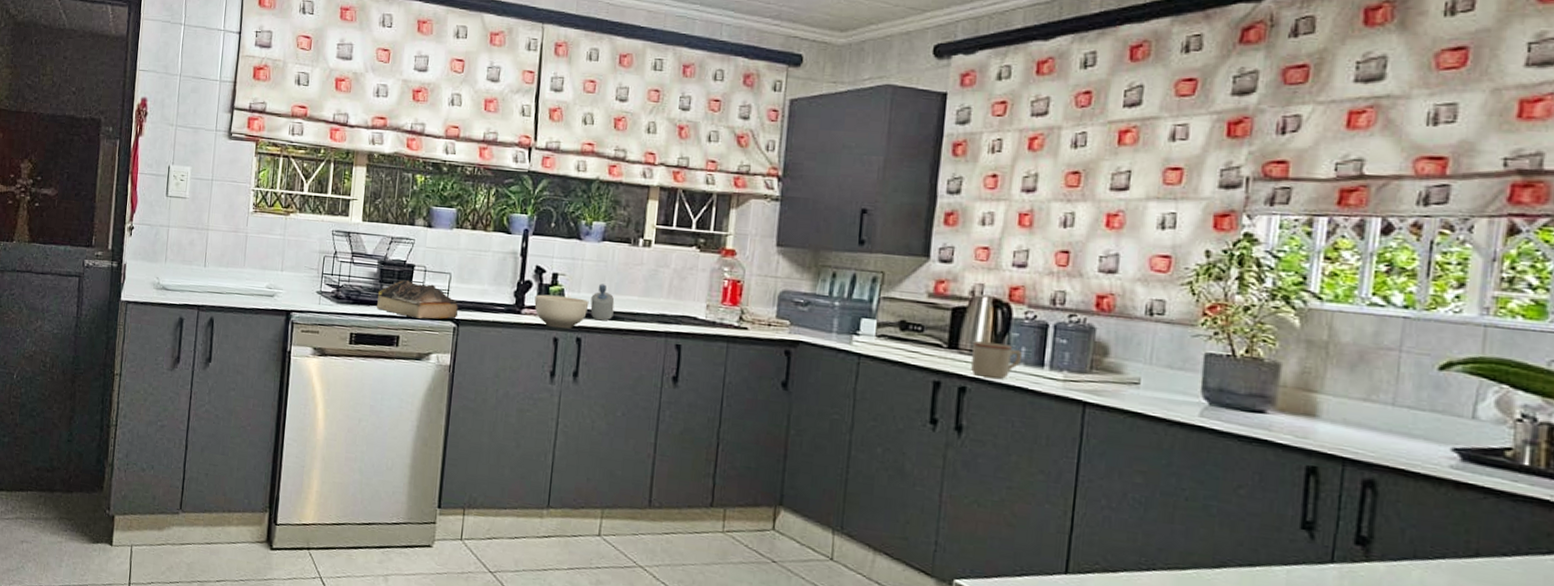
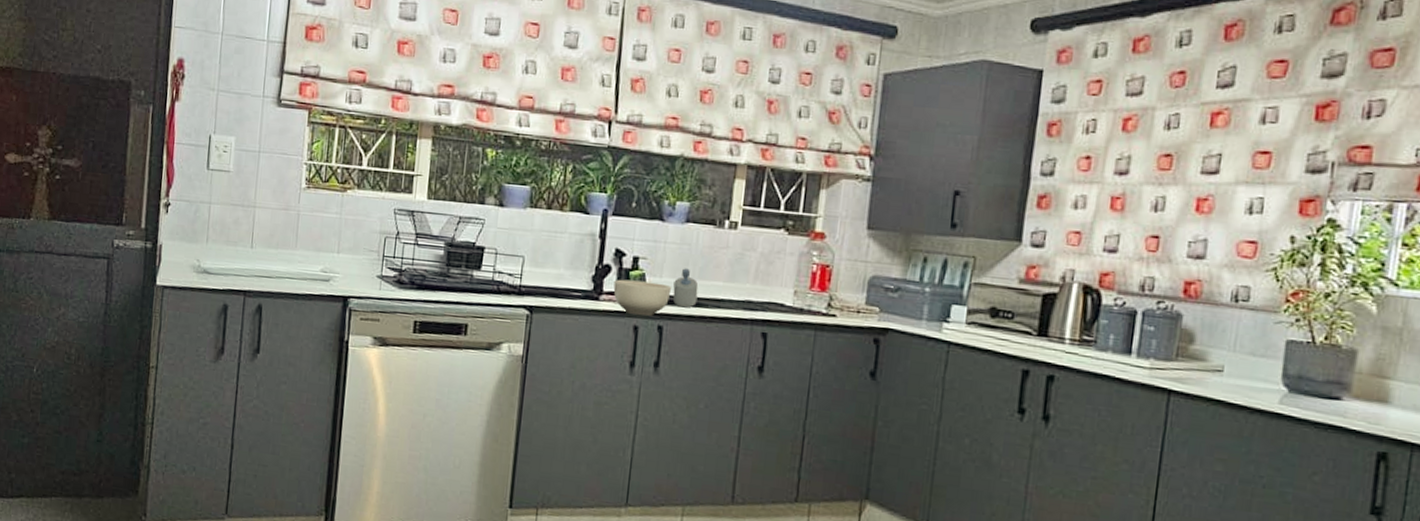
bread loaf: present [376,280,459,320] -> none [442,263,533,306]
mug: present [971,341,1022,379] -> none [1060,328,1110,367]

